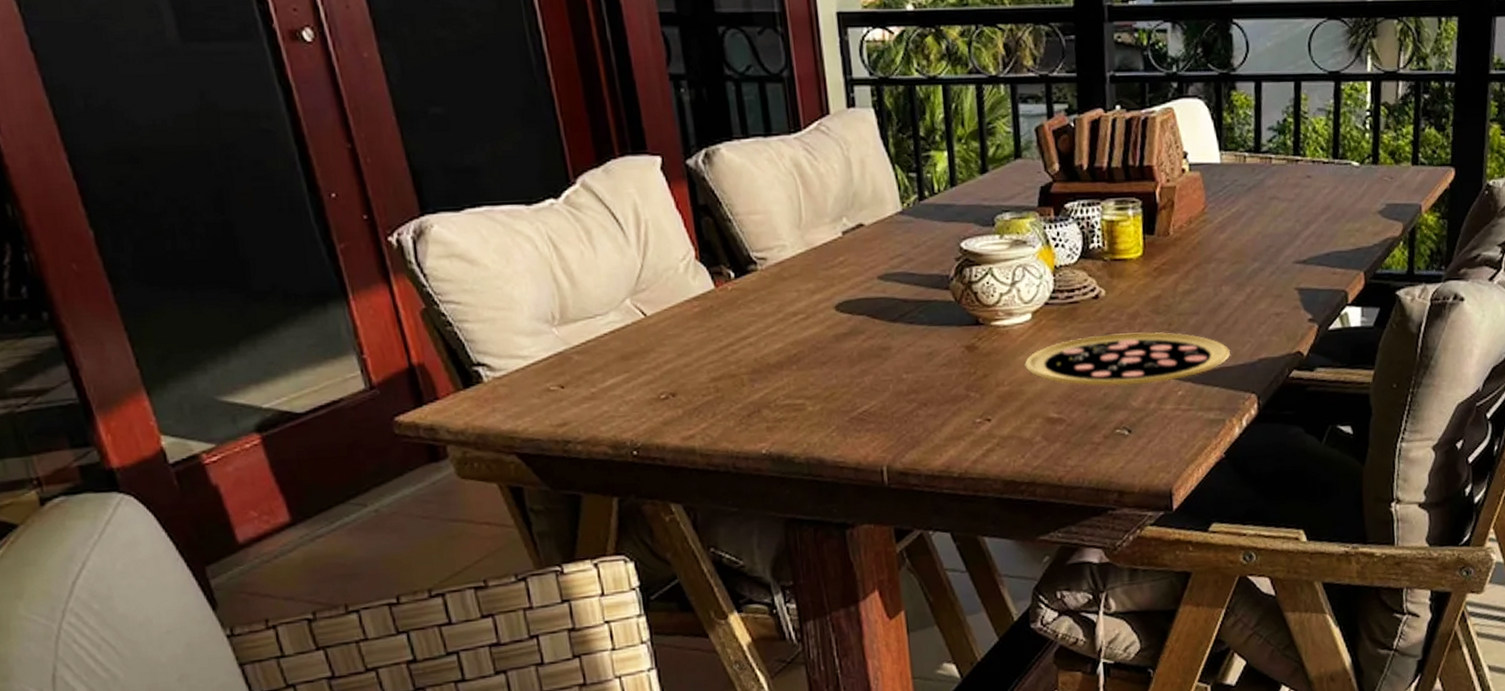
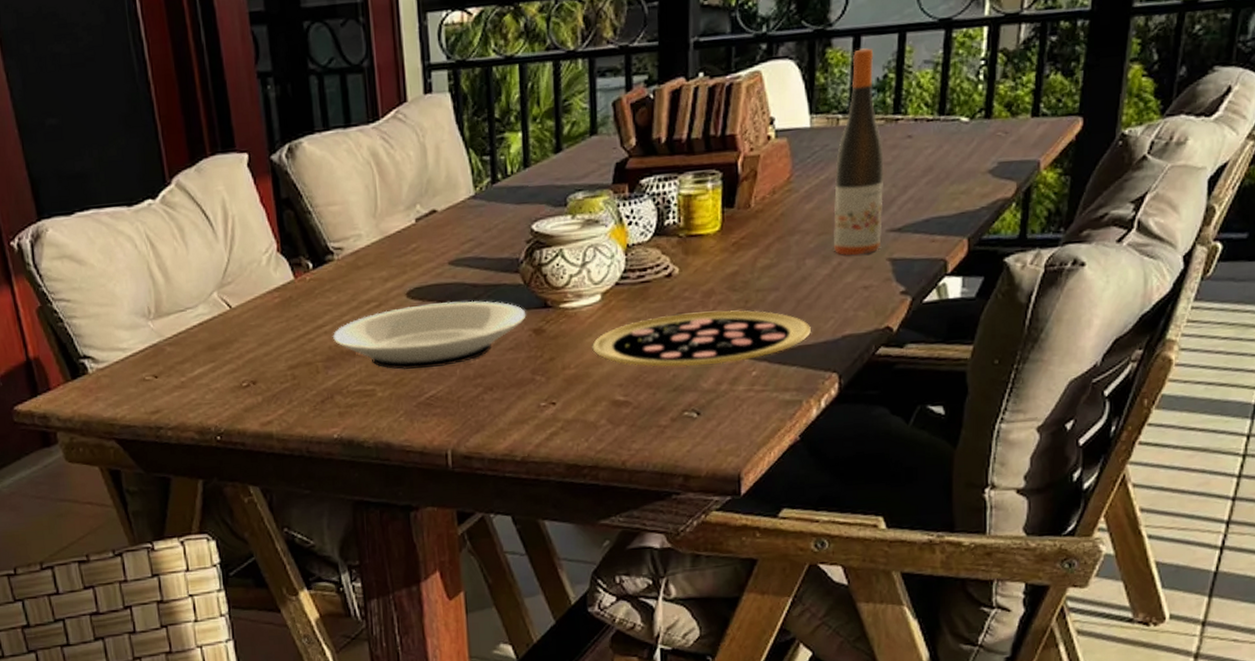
plate: none [758,315,958,384] -> present [333,300,526,370]
wine bottle: none [1244,93,1289,284] -> present [833,48,884,256]

